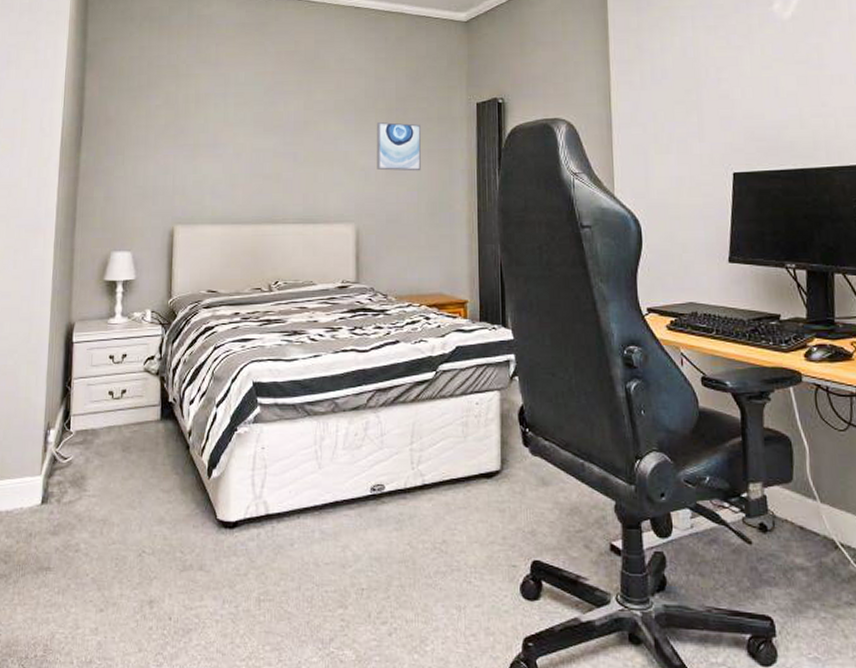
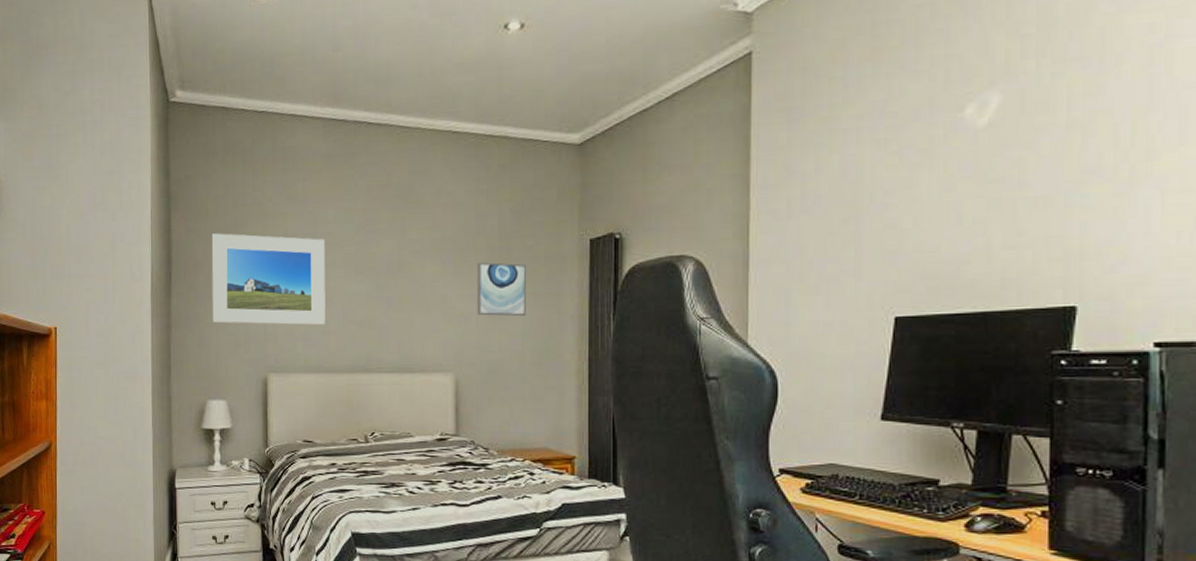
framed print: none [121,91,235,179] -> present [211,233,326,326]

